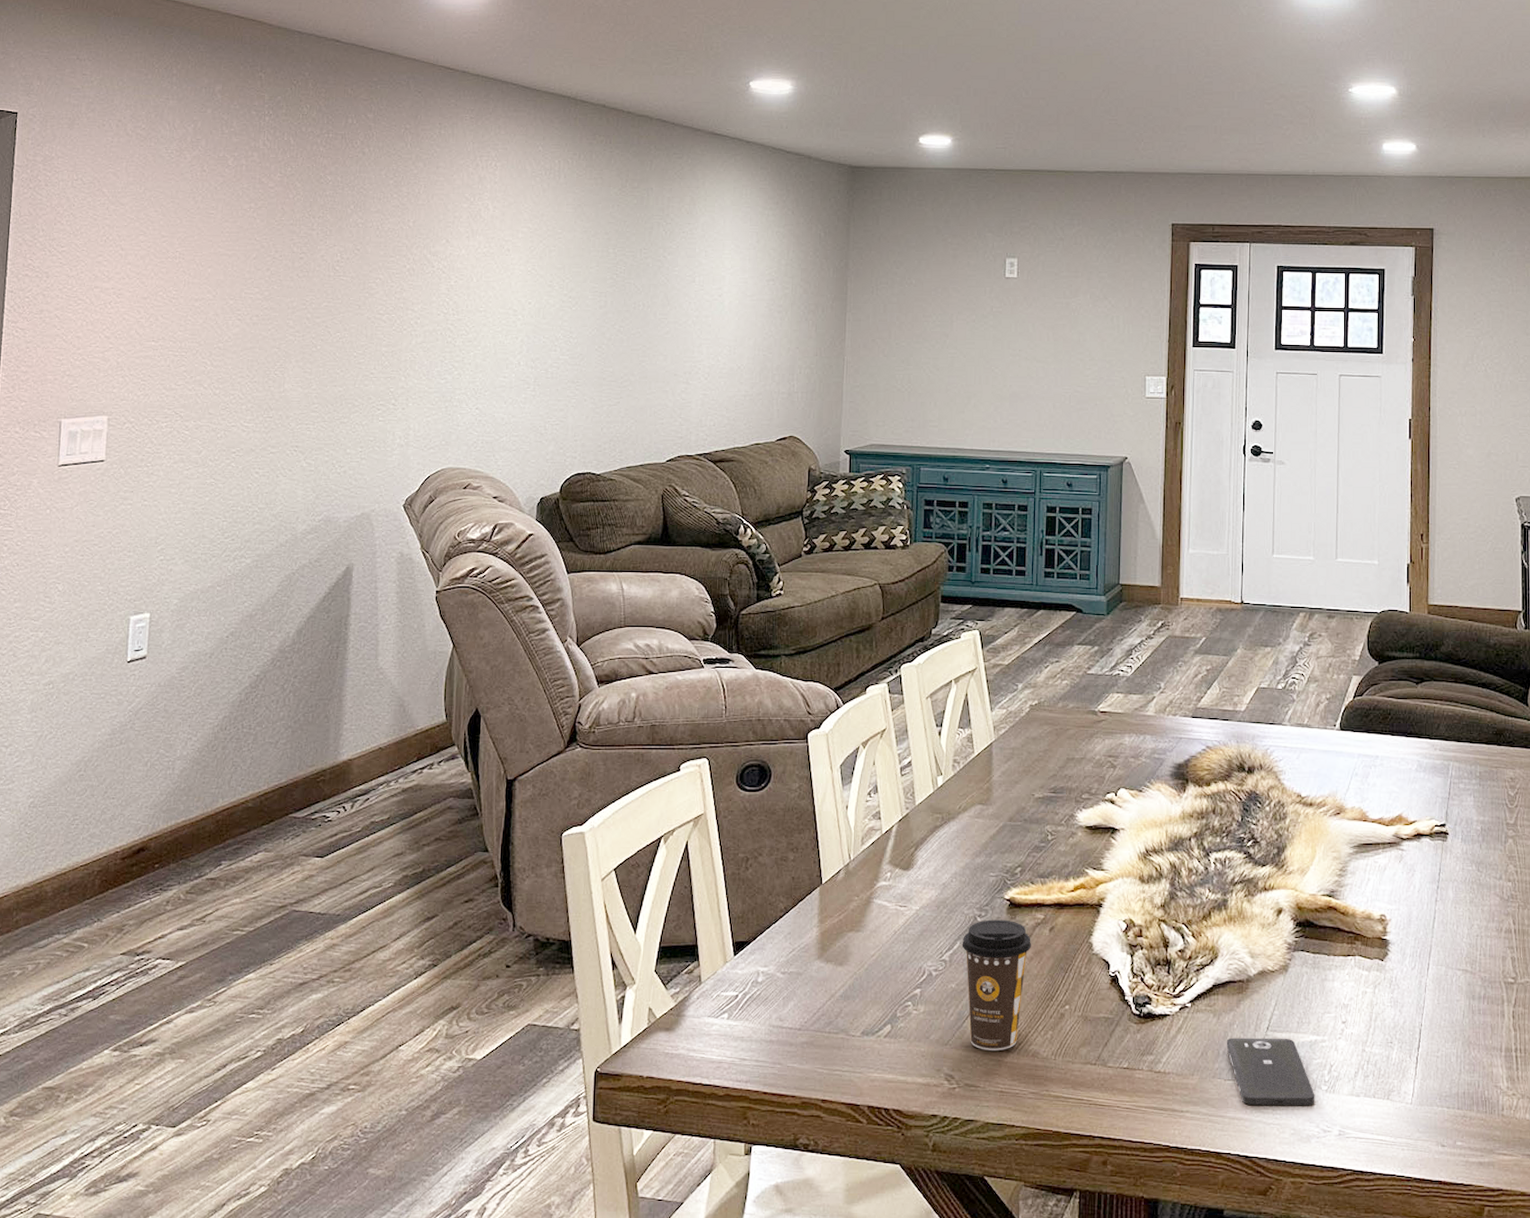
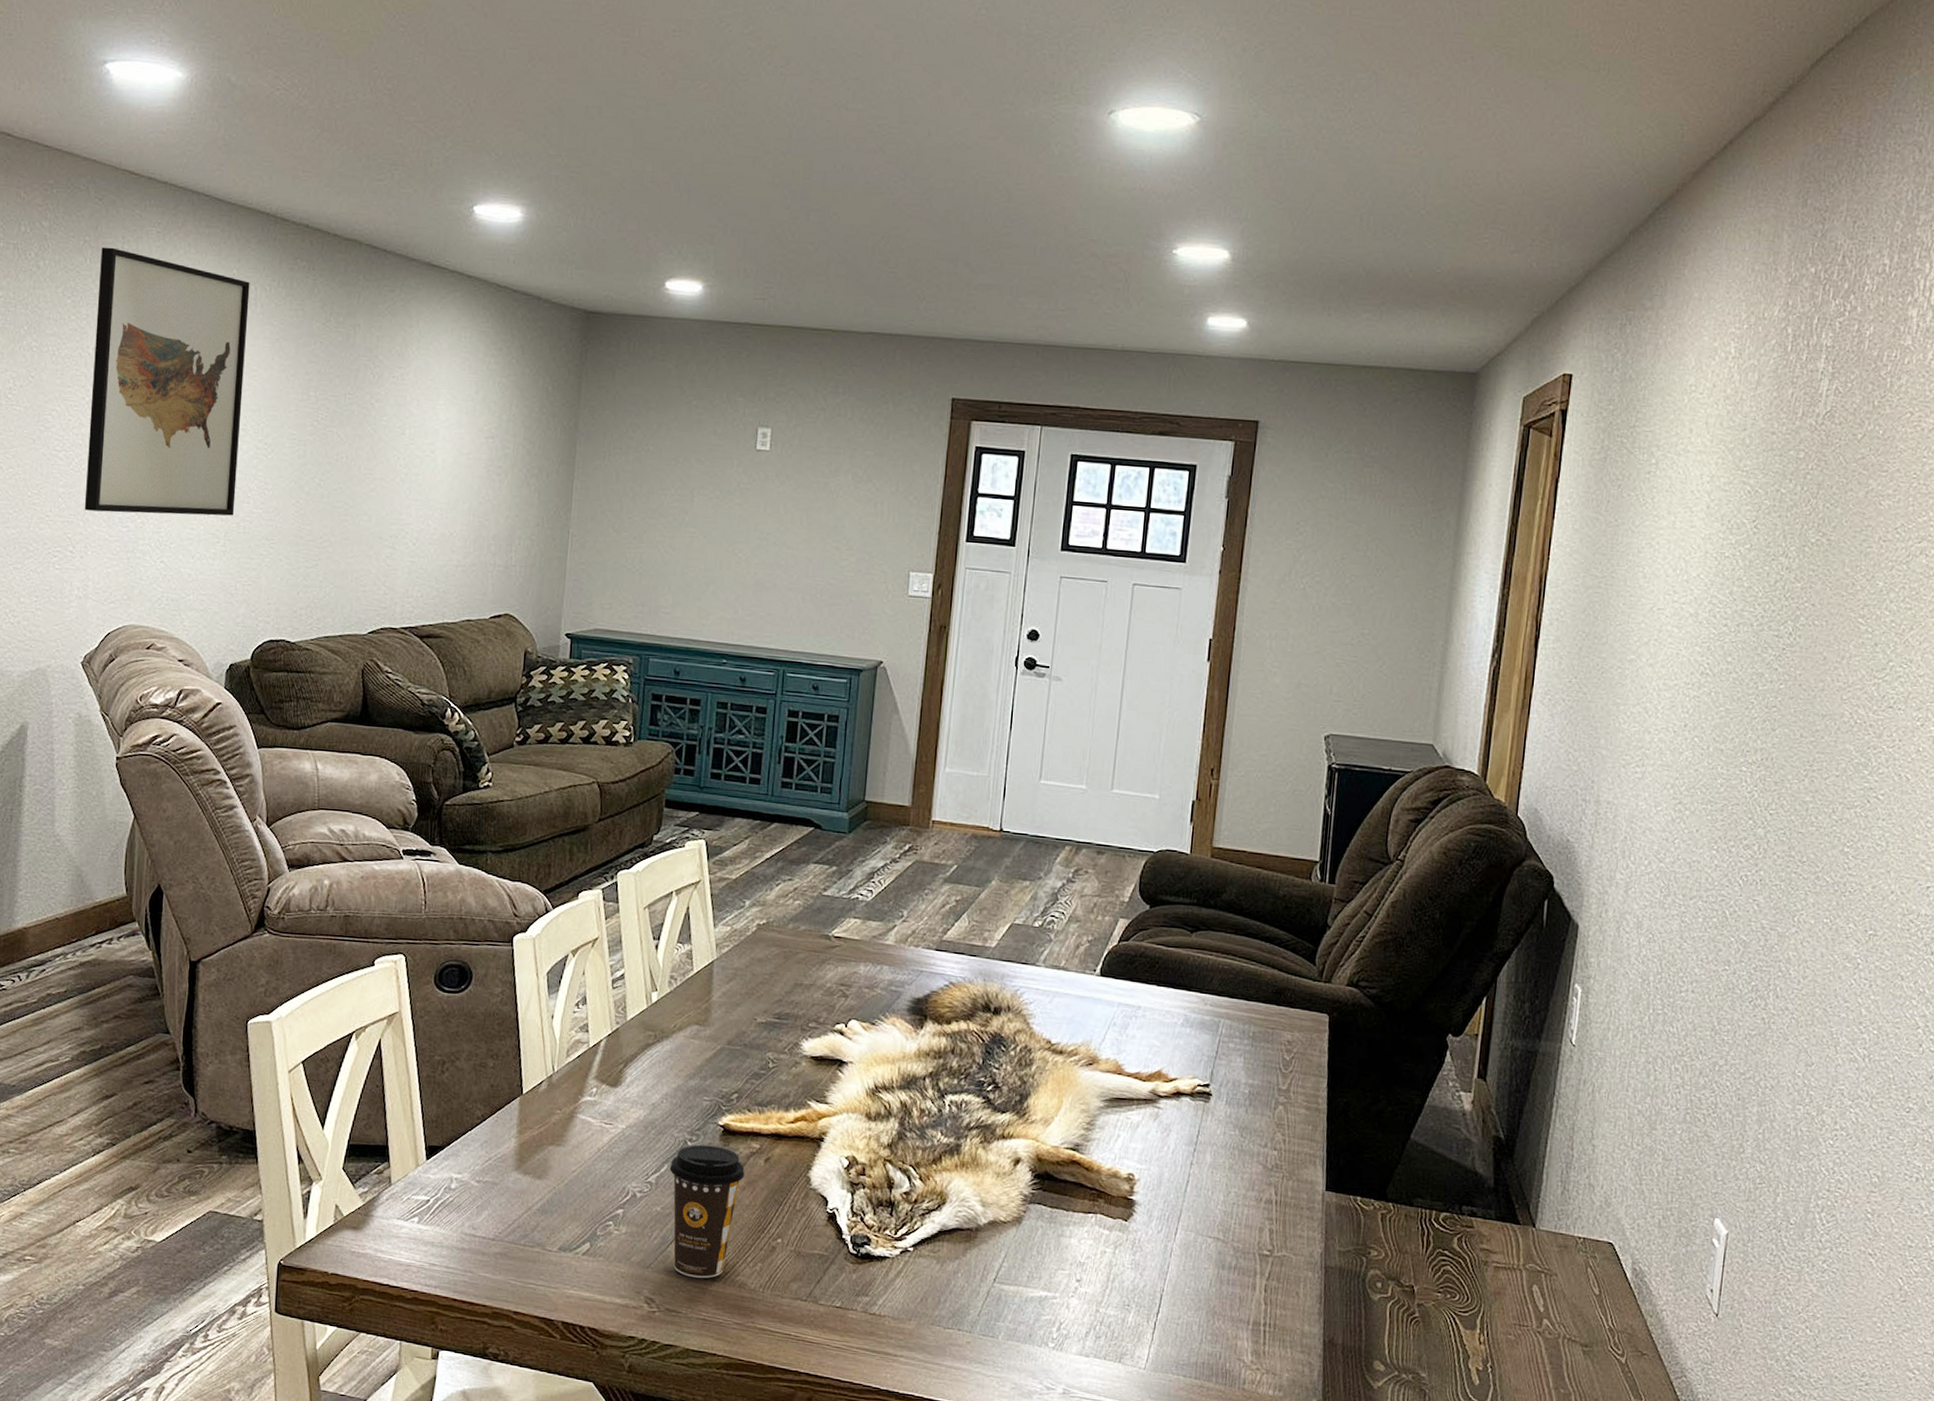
wall art: none [405,133,554,367] -> present [84,247,250,516]
smartphone: present [1226,1037,1315,1106] -> none [948,1286,1041,1362]

